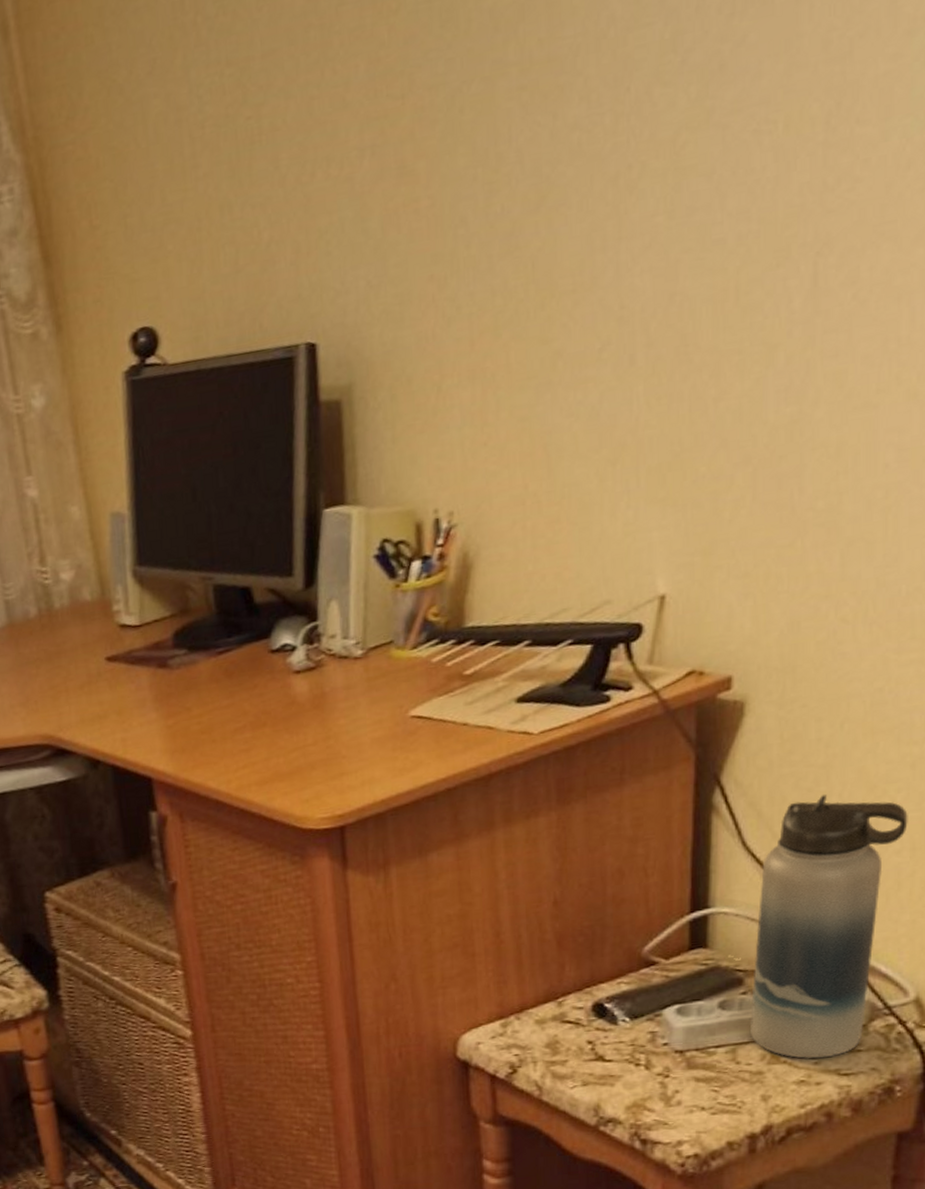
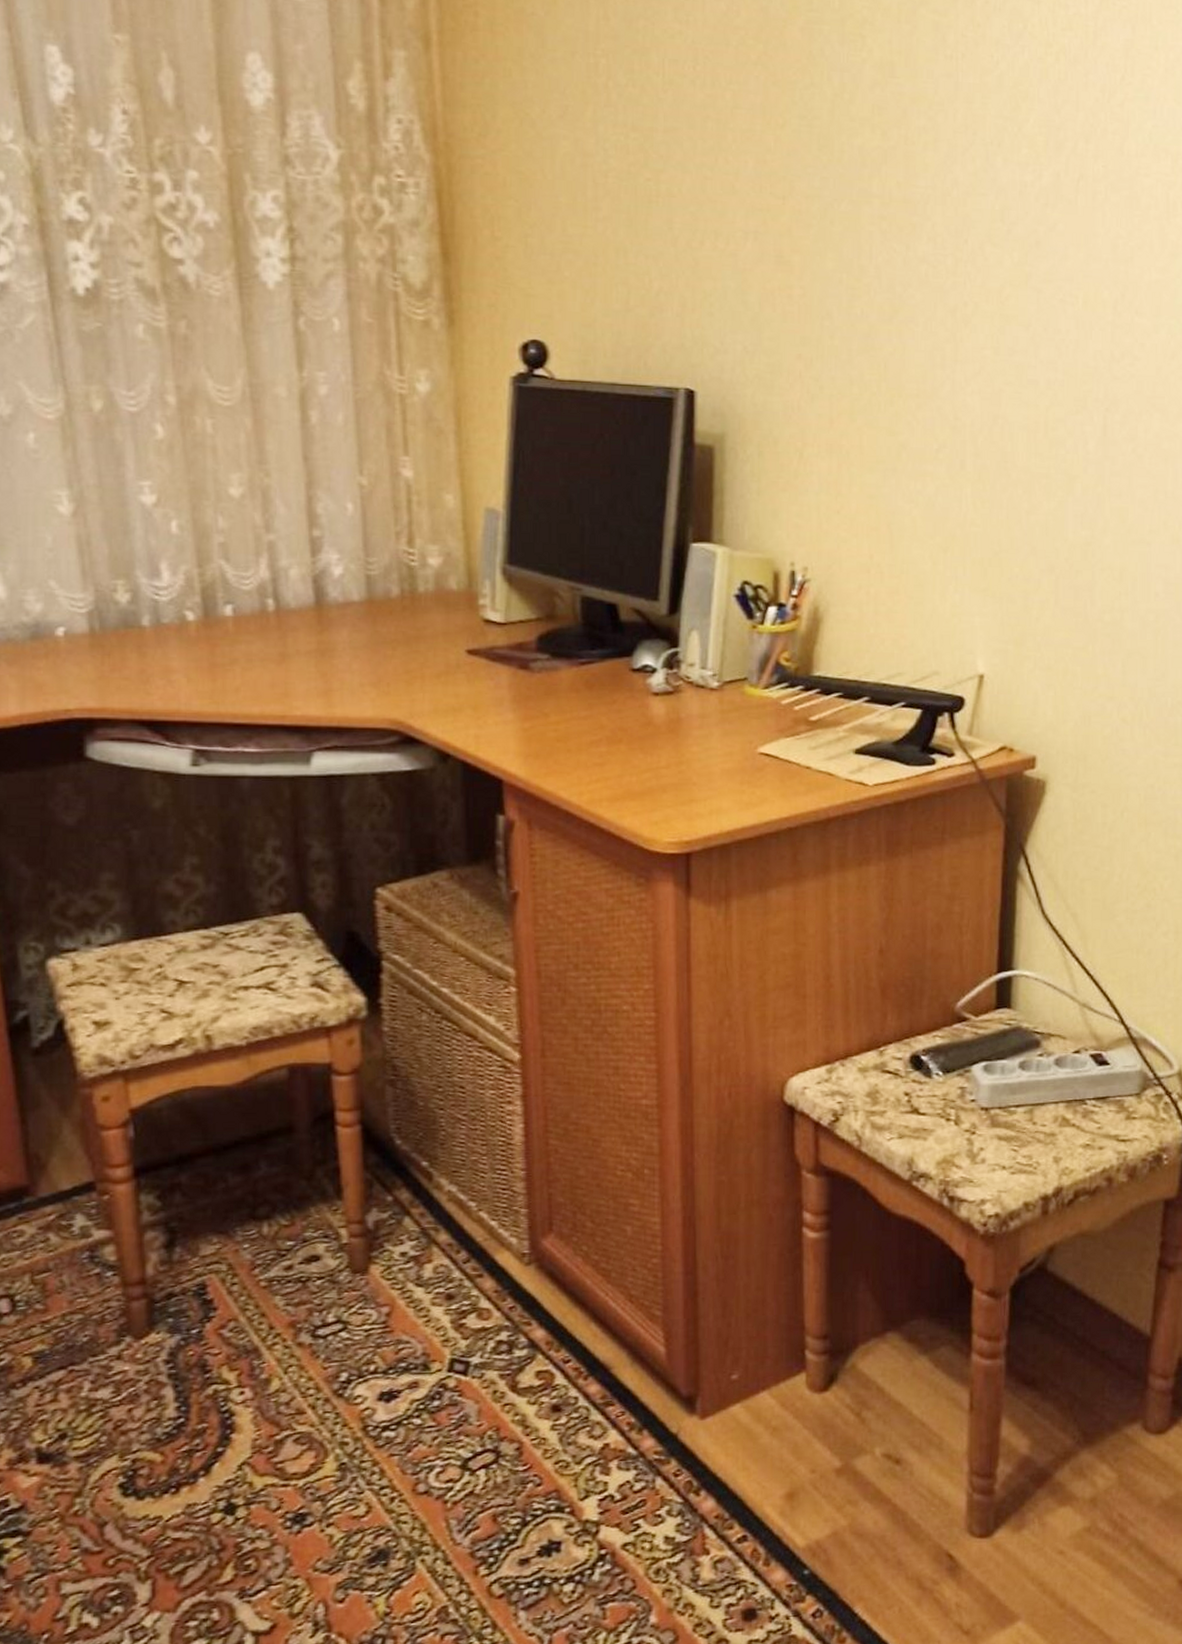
water bottle: present [750,795,908,1059] -> none [1046,875,1173,1124]

